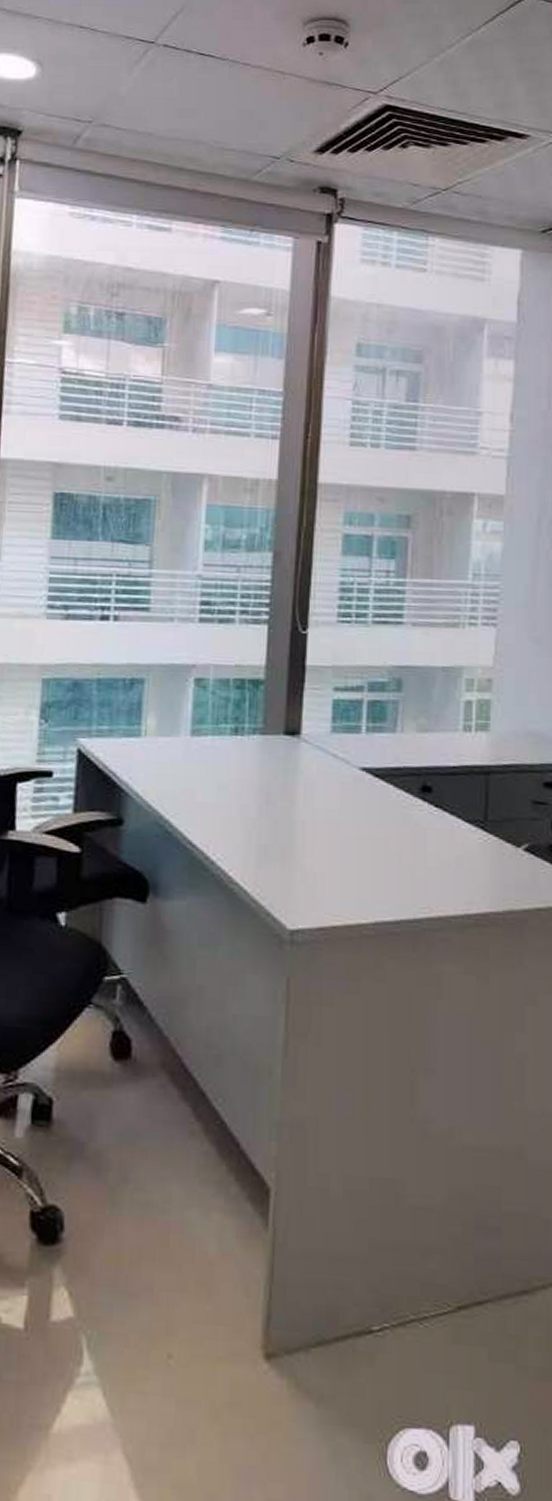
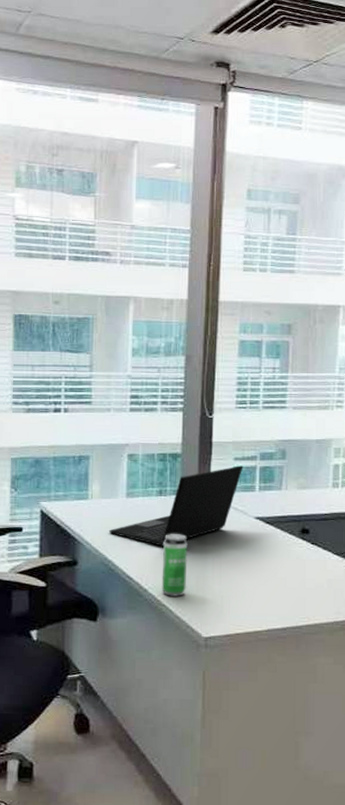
laptop: none [167,698,346,804] -> present [109,465,243,547]
beverage can: none [234,787,271,873] -> present [161,534,188,597]

